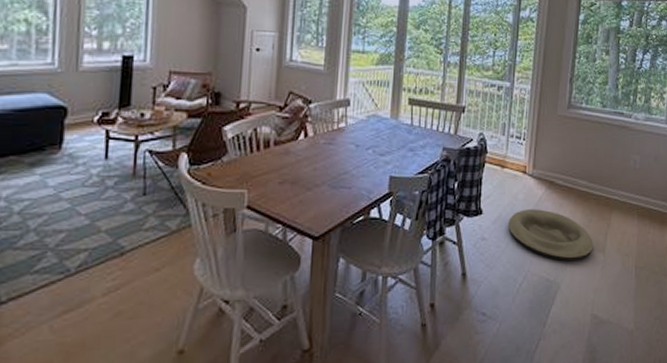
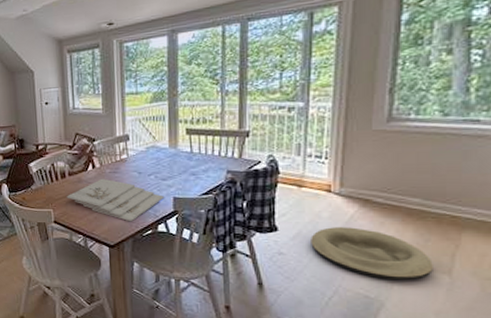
placemat: none [267,150,381,206] -> present [66,178,165,222]

